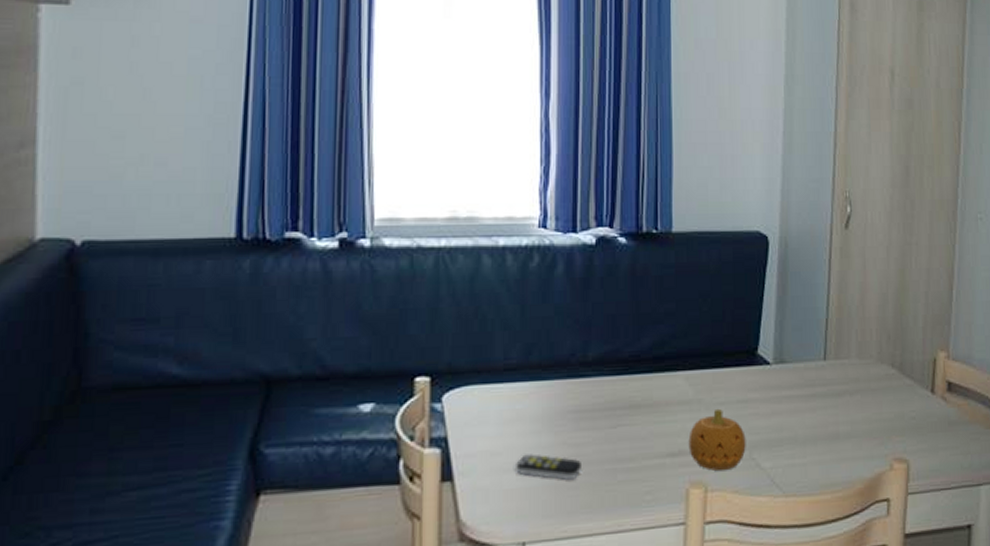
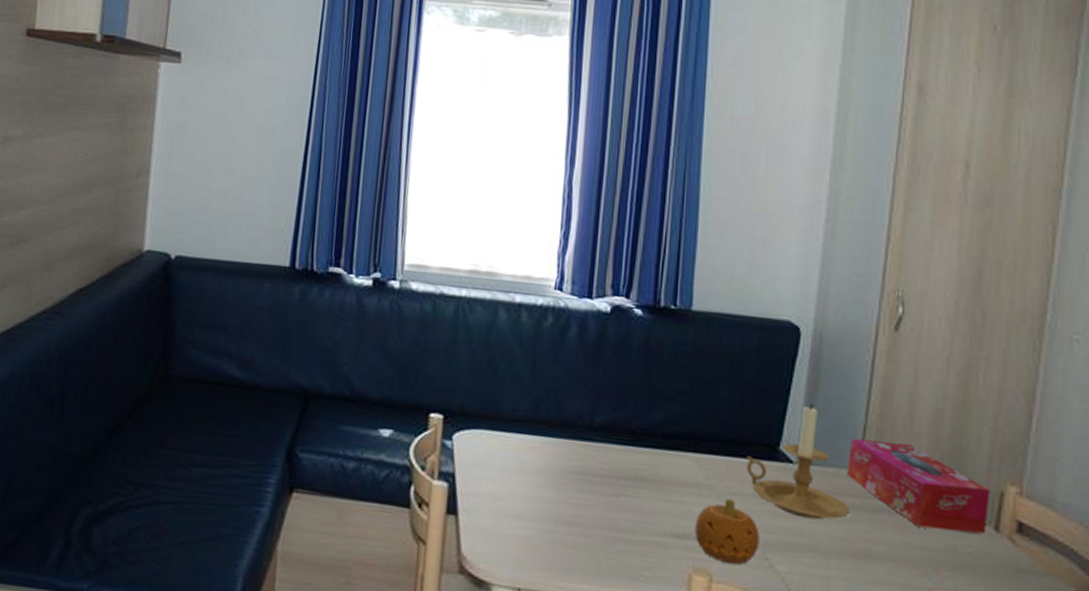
remote control: present [514,454,583,480] -> none [515,504,582,539]
candle holder: none [729,306,819,414] -> present [746,404,849,520]
tissue box: none [815,329,926,402] -> present [847,438,990,534]

